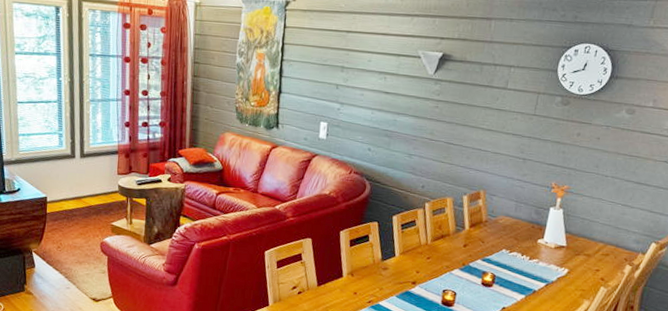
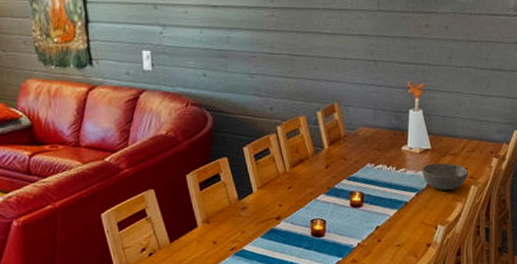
bowl: none [553,259,600,287] -> present [421,162,469,190]

